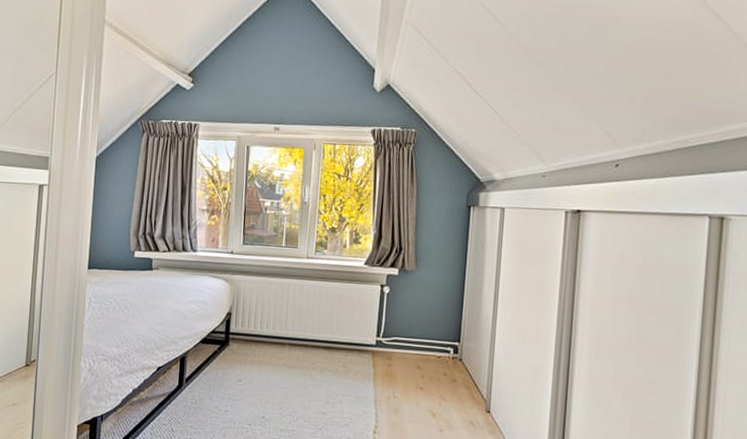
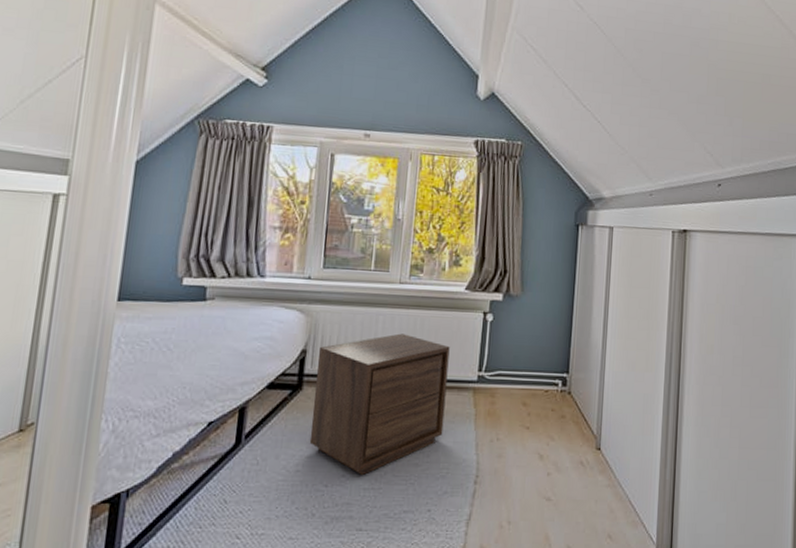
nightstand: none [235,301,351,418] -> present [309,333,450,475]

